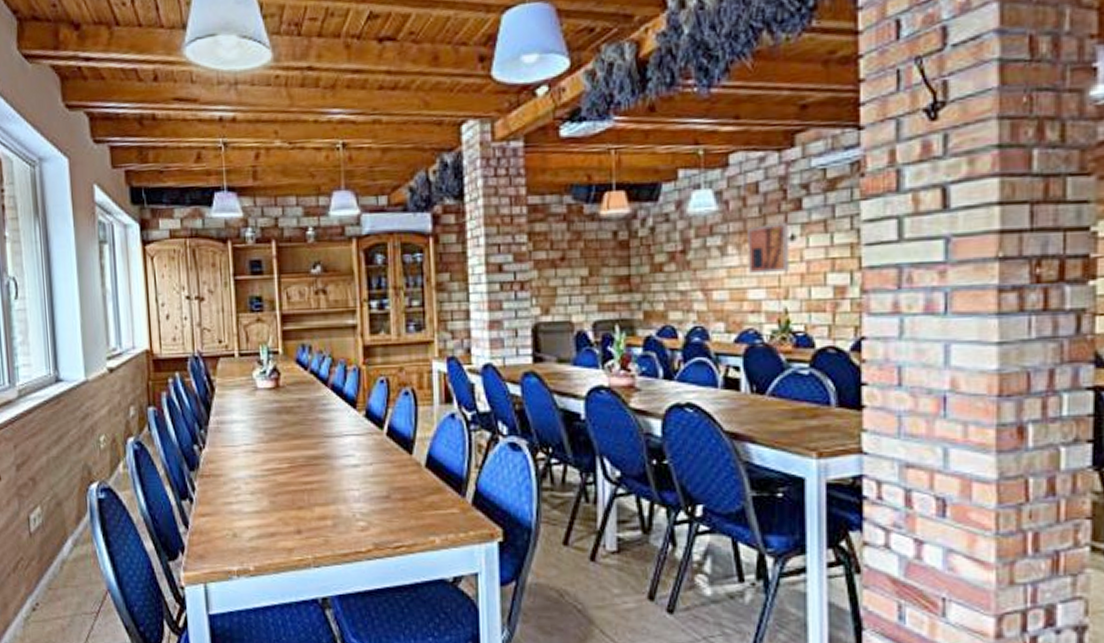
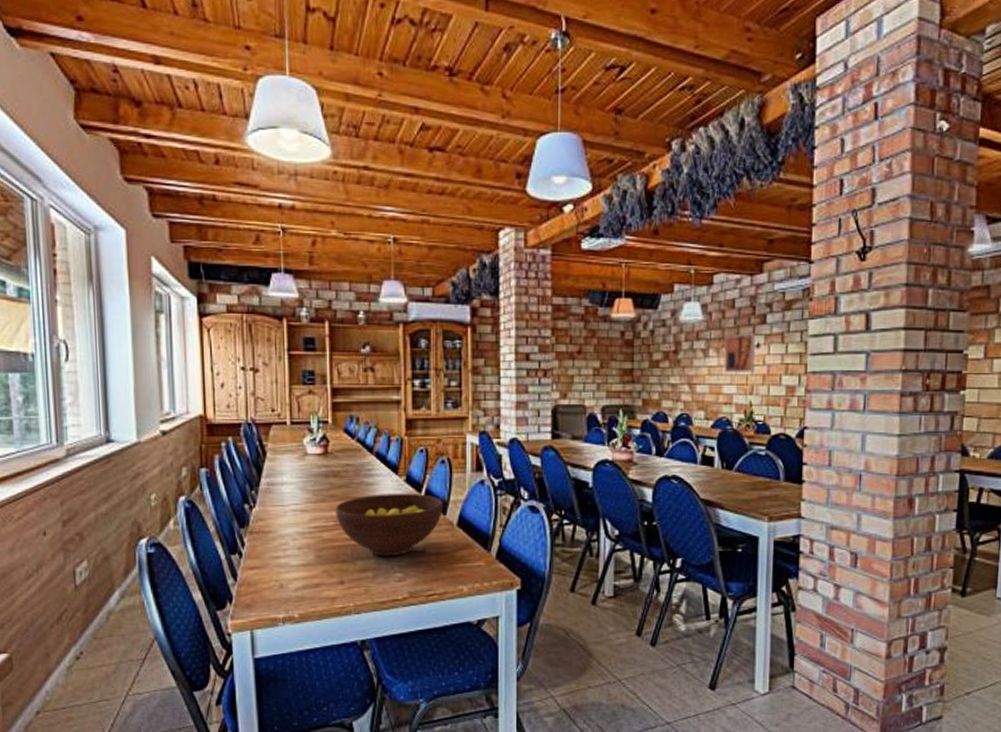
fruit bowl: none [289,431,409,503] -> present [335,494,444,557]

